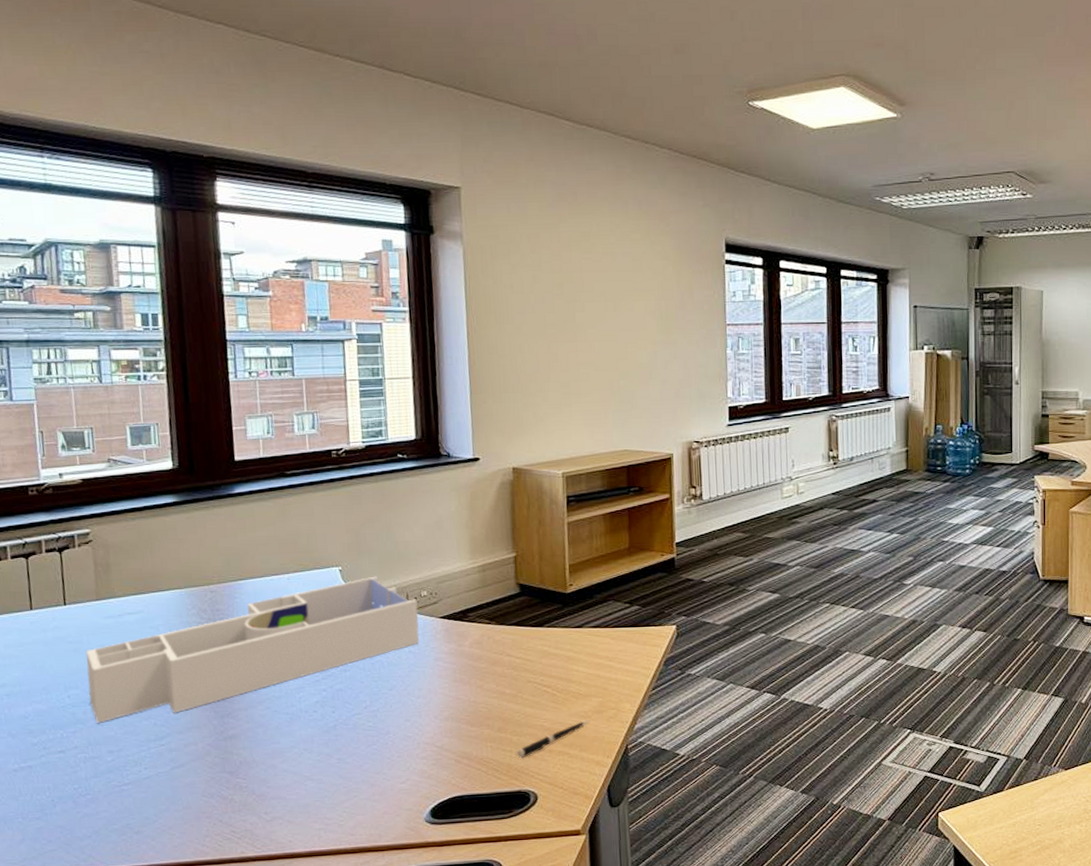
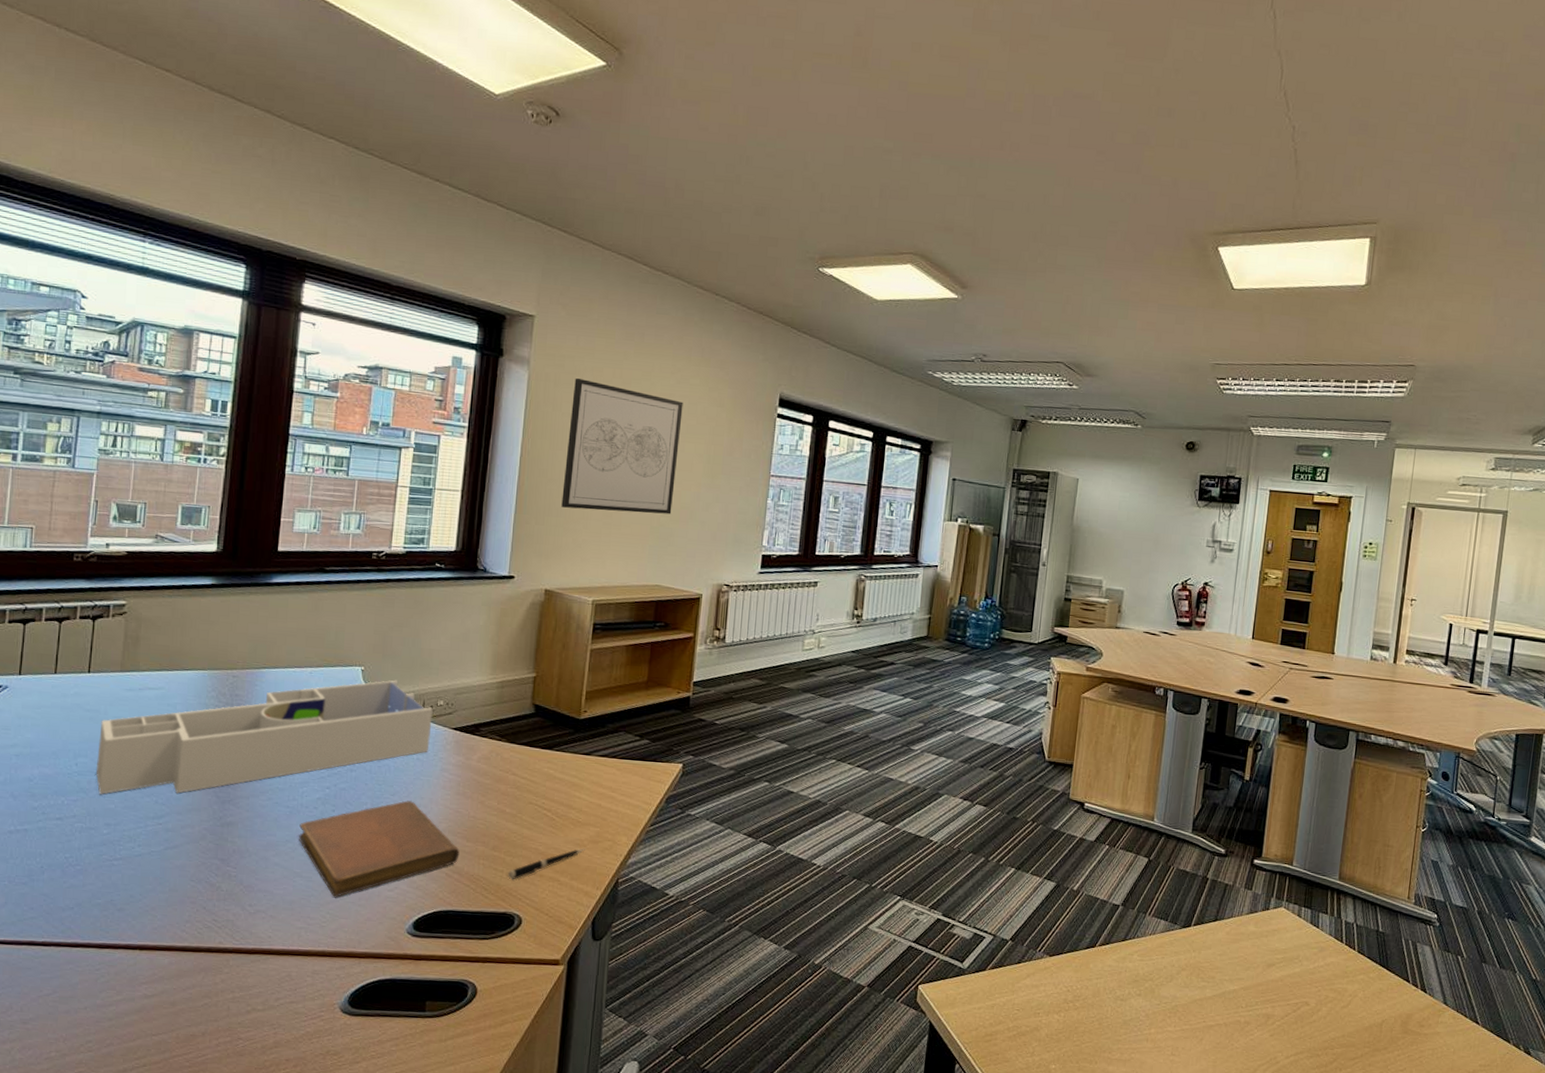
notebook: none [302,693,466,795] -> present [299,800,460,897]
wall art: none [511,247,630,382] -> present [561,378,683,514]

